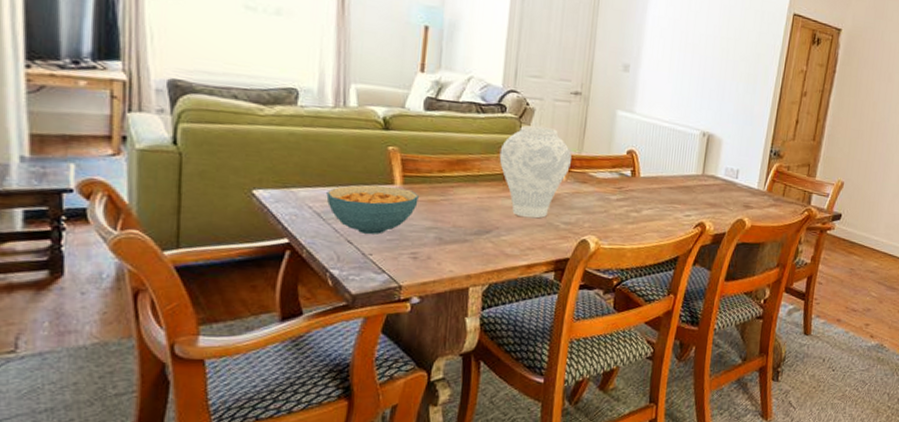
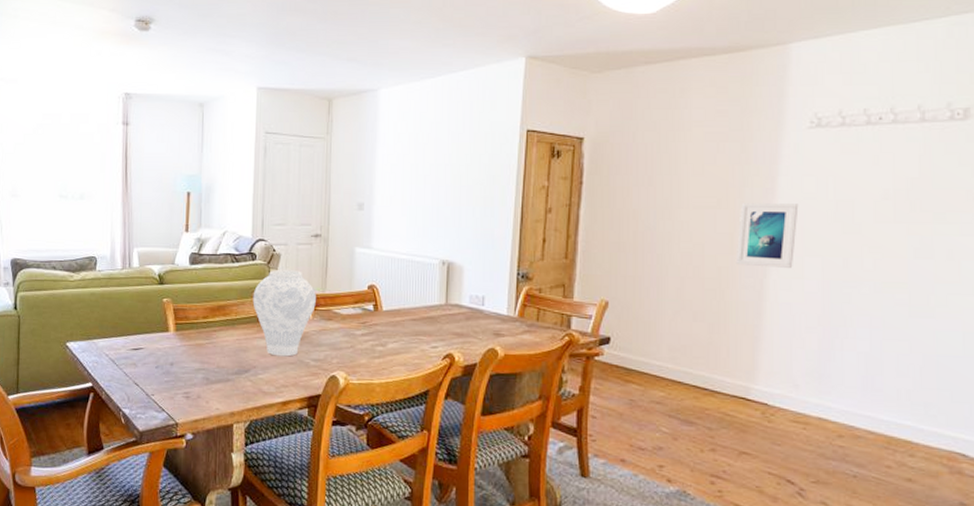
cereal bowl: present [326,185,419,234] -> none [118,333,188,377]

